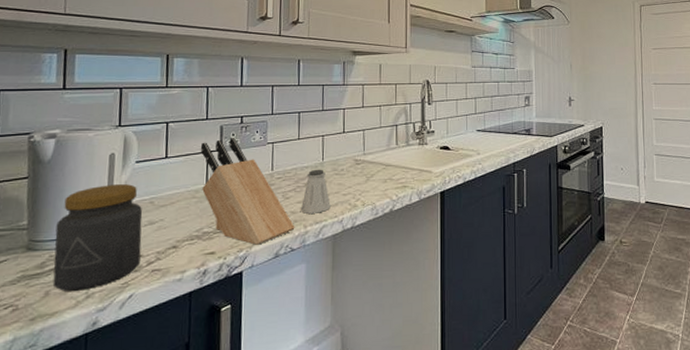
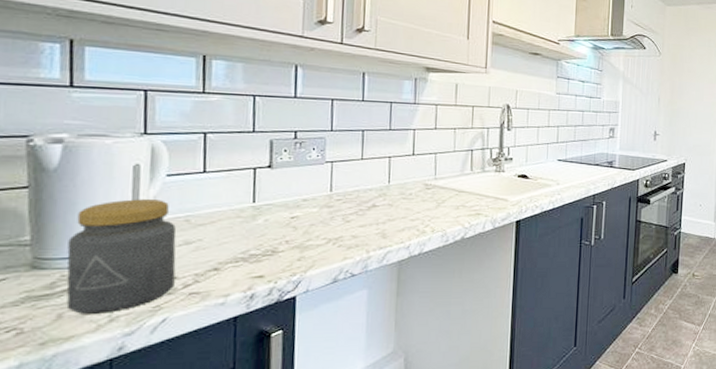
knife block: present [200,138,295,245] -> none [245,154,357,269]
saltshaker: present [301,169,331,214] -> none [363,192,397,238]

